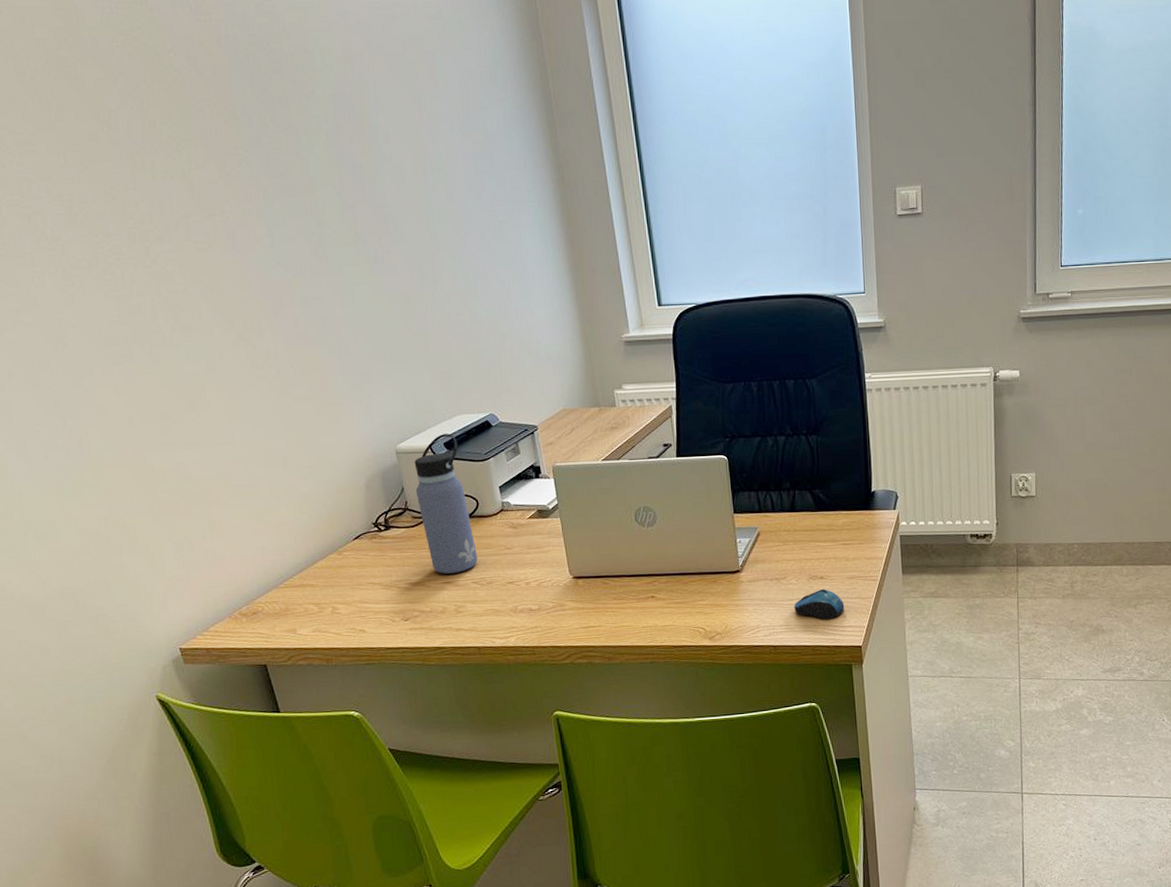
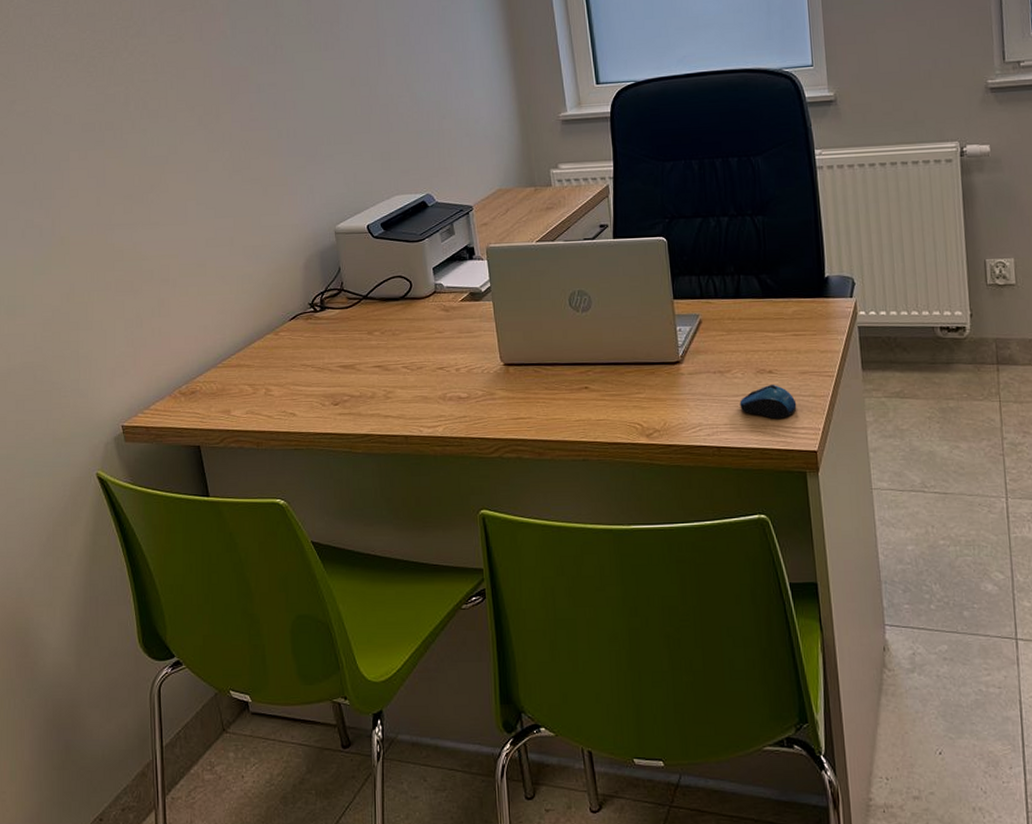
water bottle: present [414,433,478,574] -> none [351,213,409,357]

